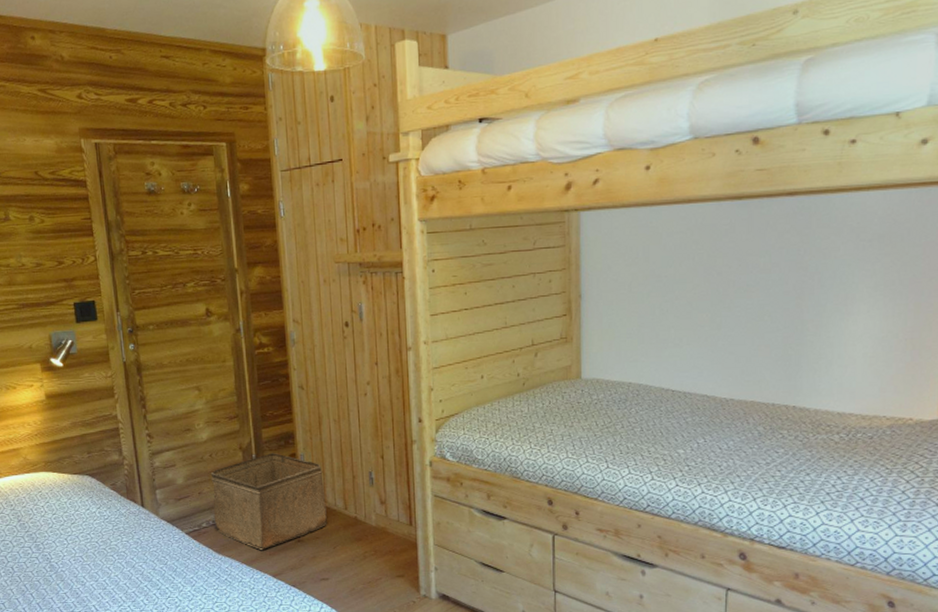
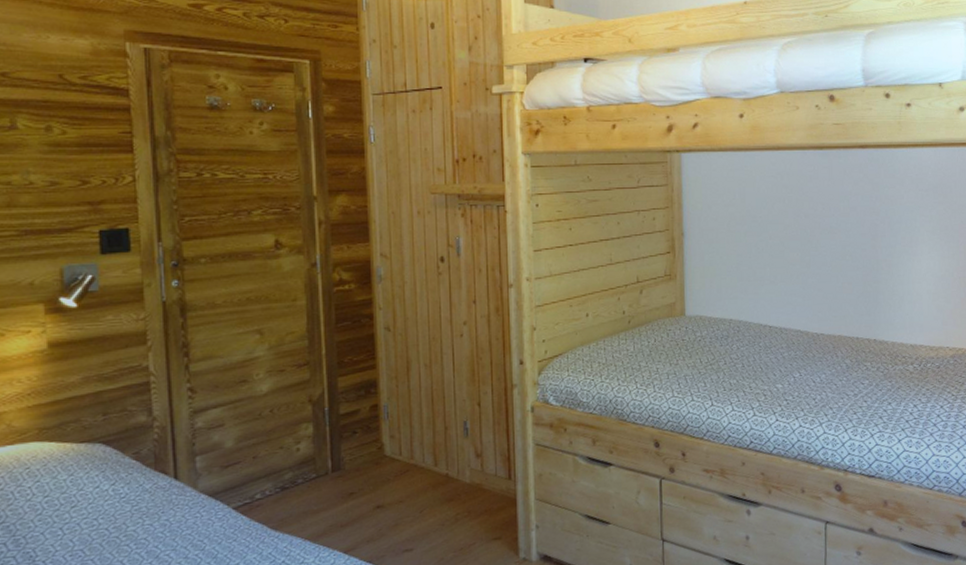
storage bin: present [210,452,327,550] -> none [270,403,413,521]

